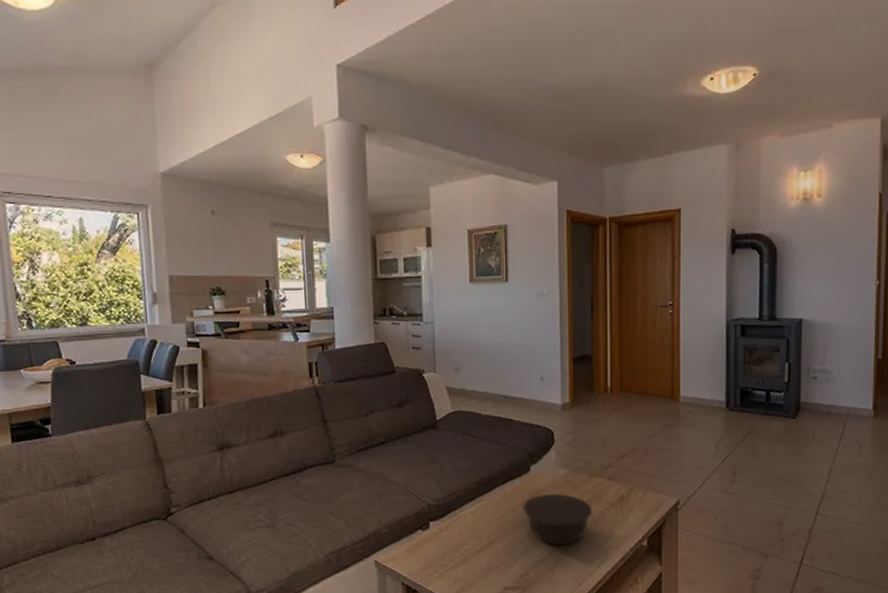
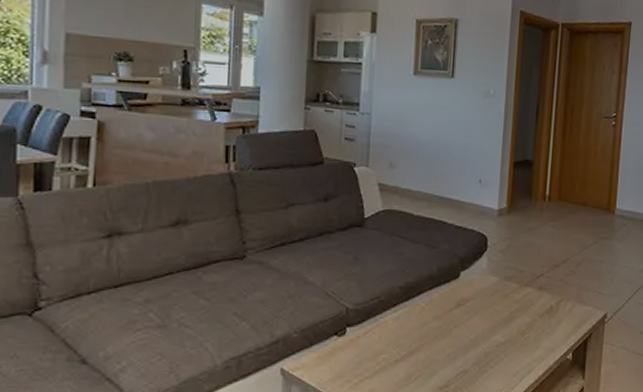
bowl: present [522,493,593,545] -> none [448,301,521,356]

